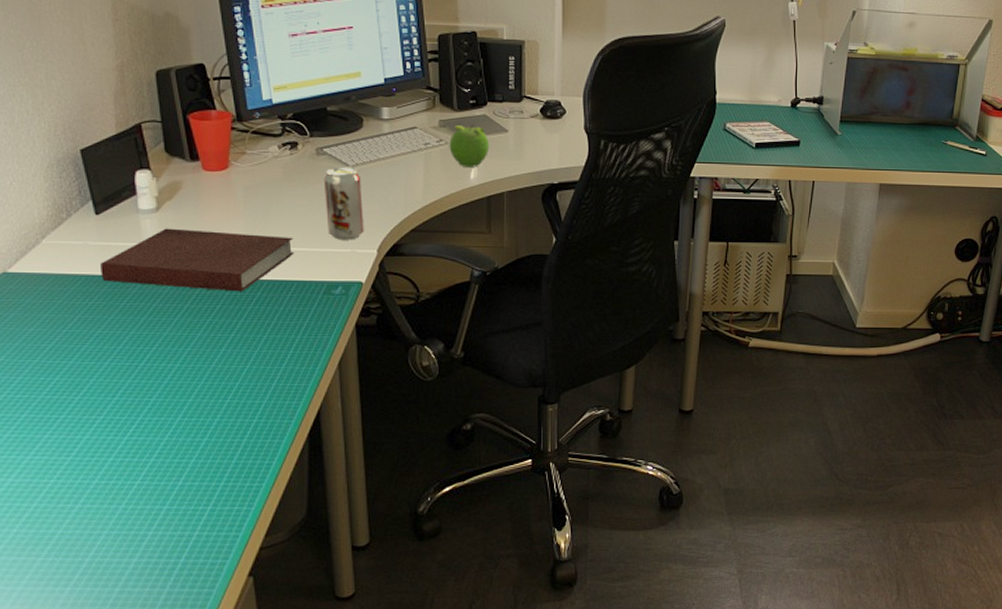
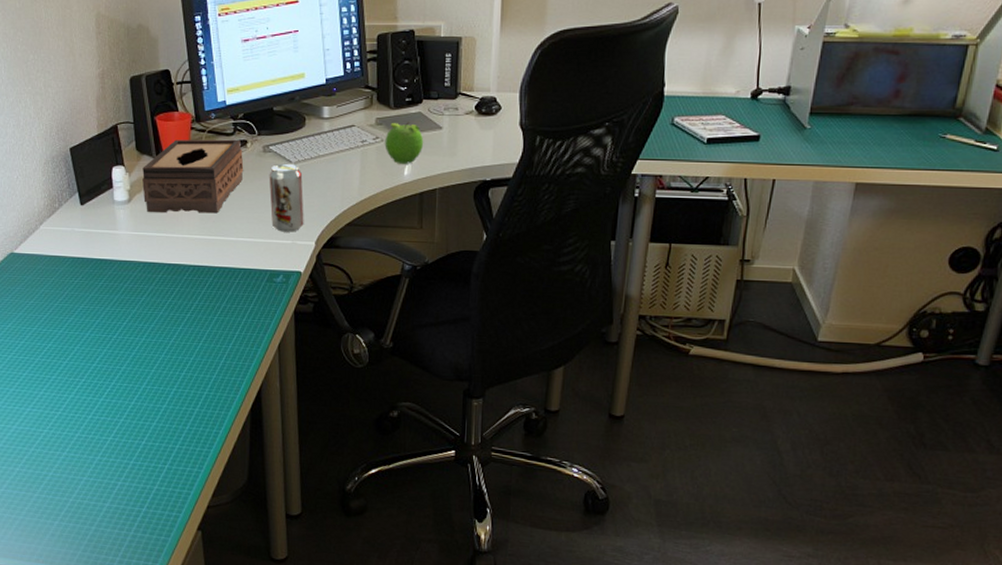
notebook: present [101,228,295,292] -> none [84,218,242,277]
tissue box: none [173,140,295,223] -> present [142,139,244,214]

